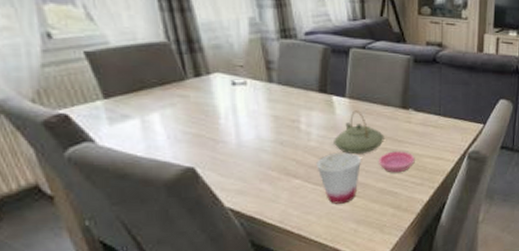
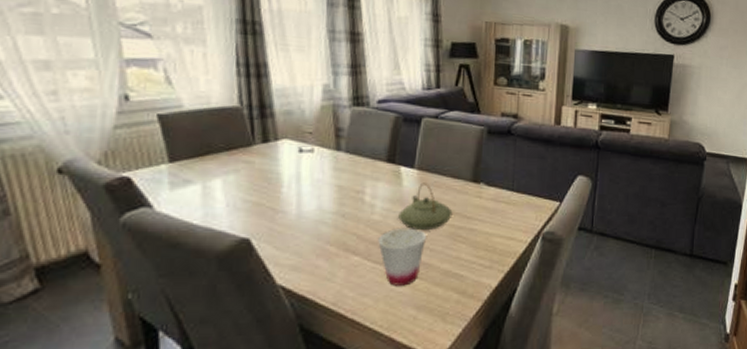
saucer: present [379,151,415,173] -> none [445,229,484,253]

